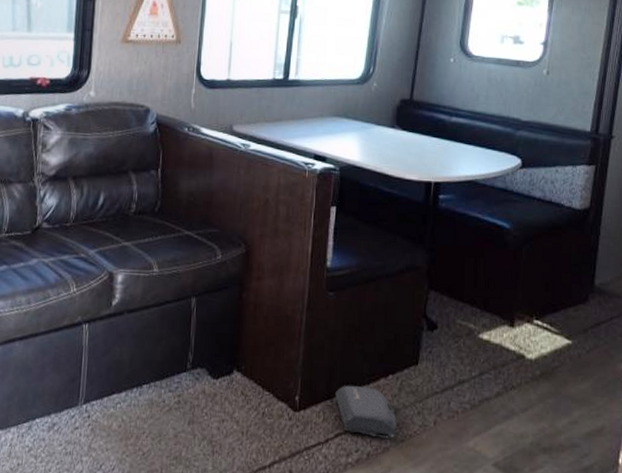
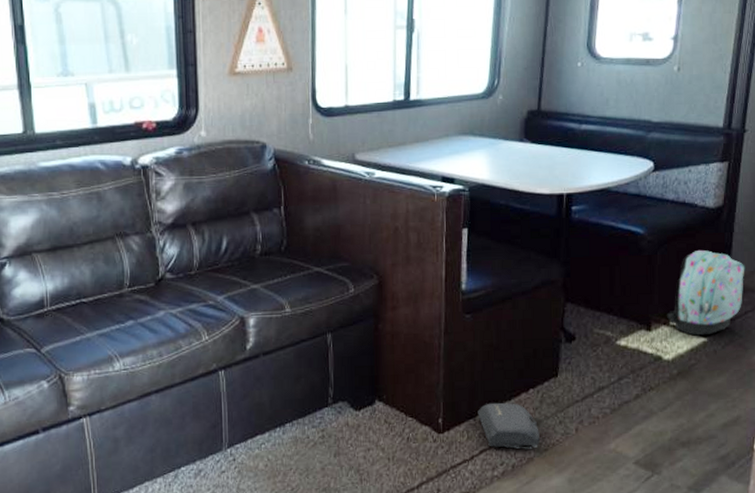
backpack: none [531,249,611,338] -> present [667,249,745,336]

